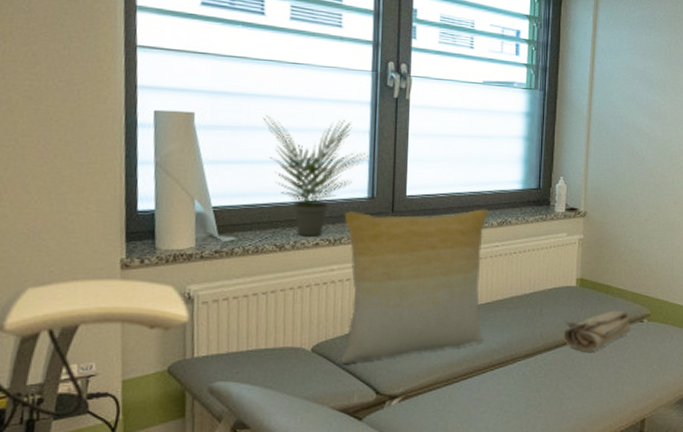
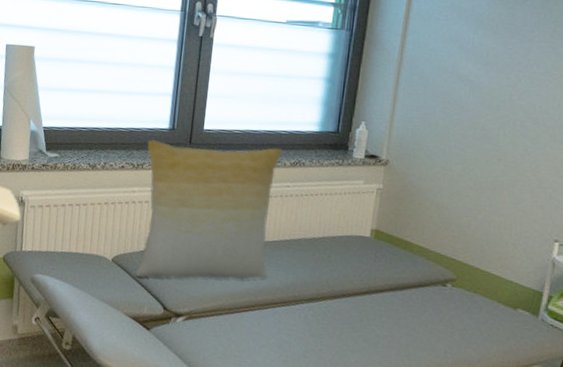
potted plant: present [263,115,371,237] -> none [86,50,174,160]
towel: present [563,310,631,352] -> none [351,269,431,308]

